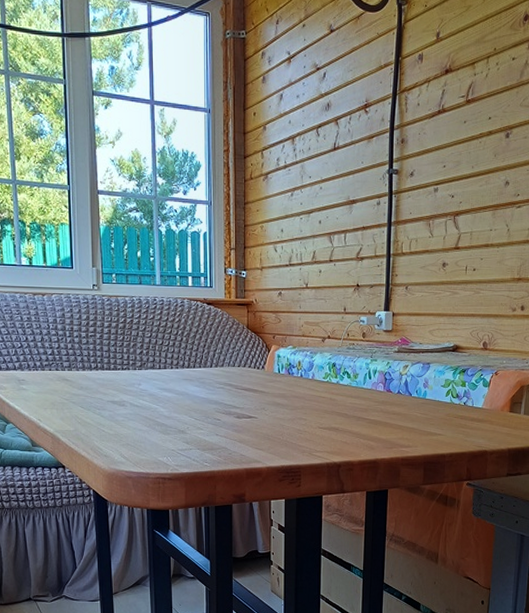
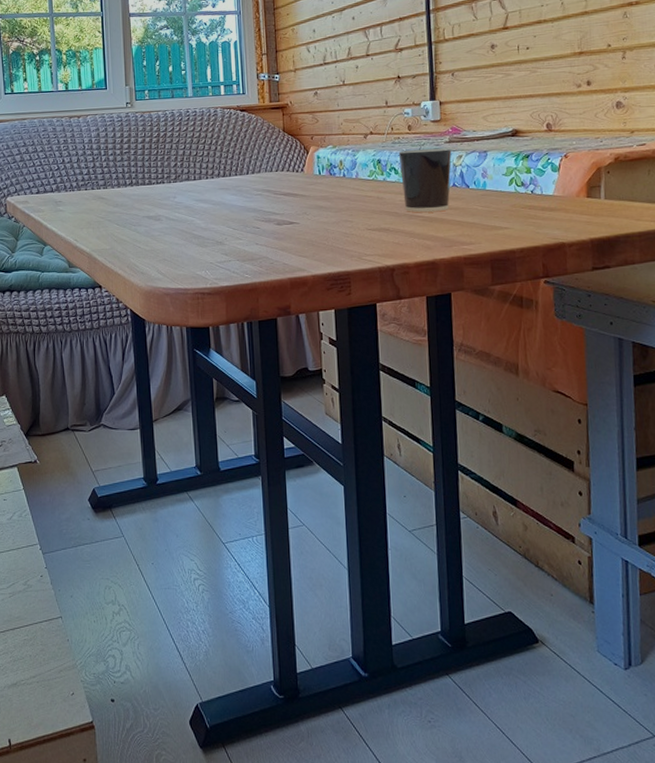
mug: none [353,356,399,416] -> present [399,148,452,213]

